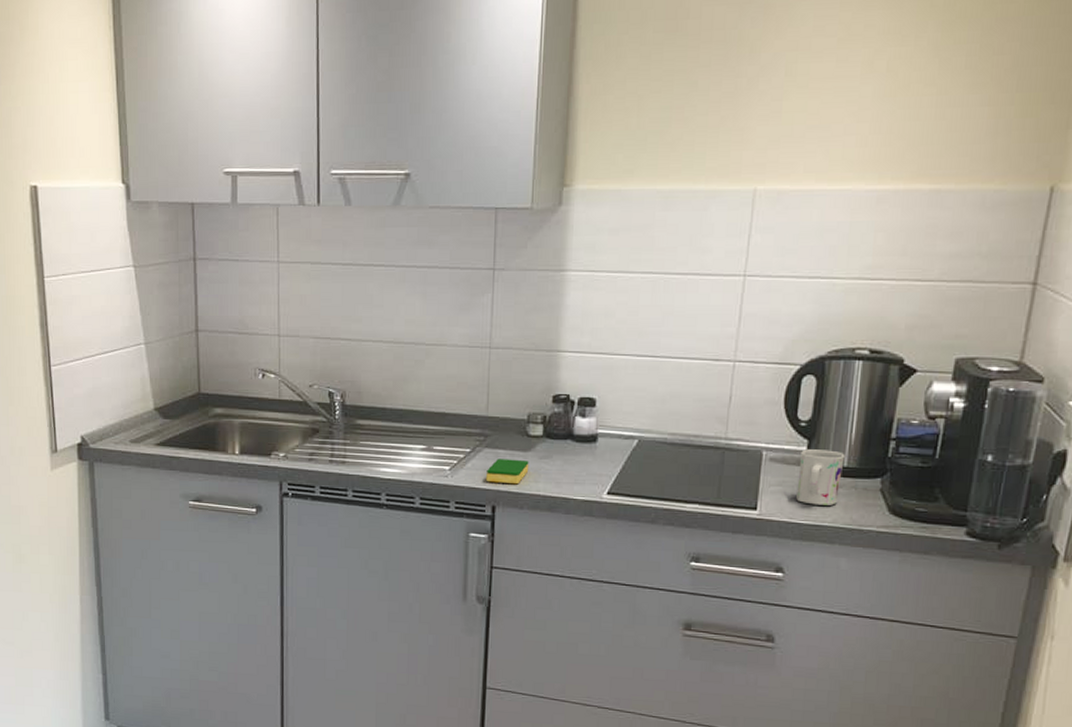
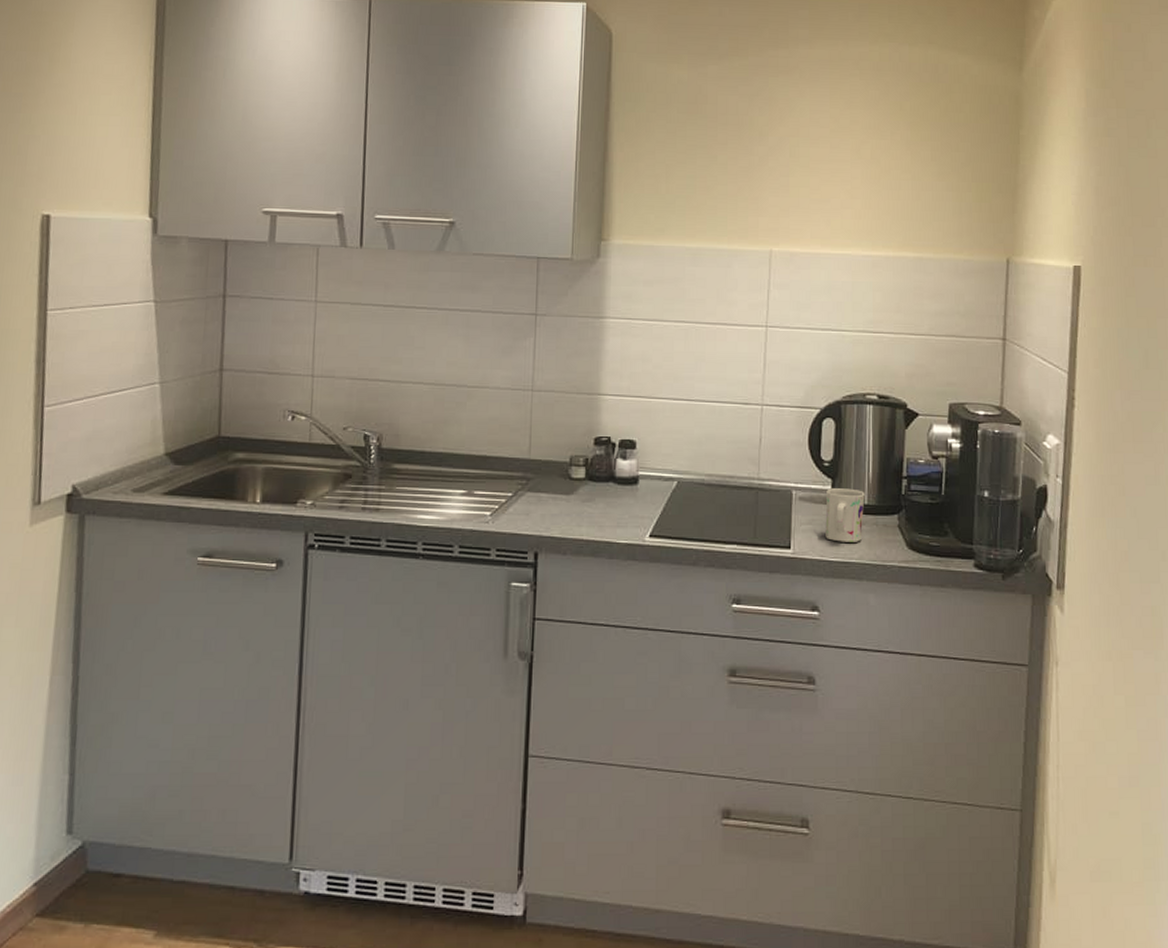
dish sponge: present [486,458,529,485] -> none [529,502,572,529]

